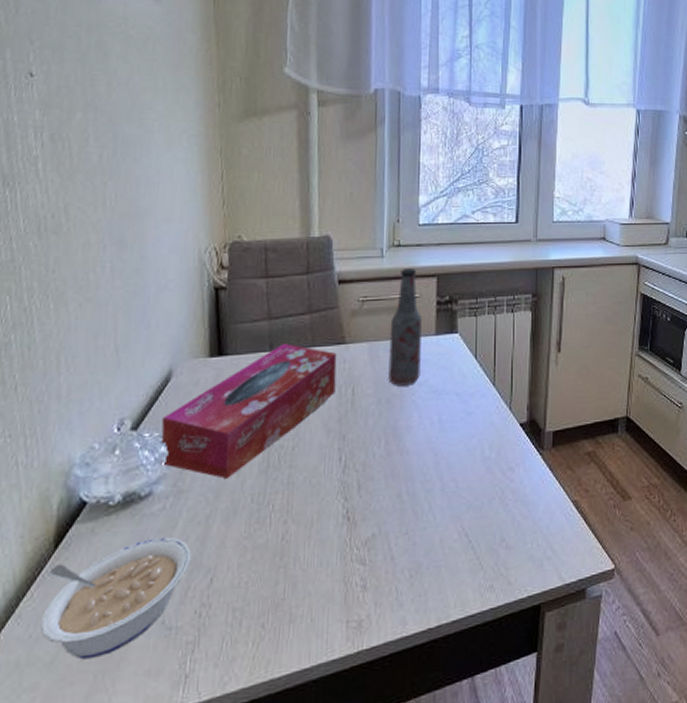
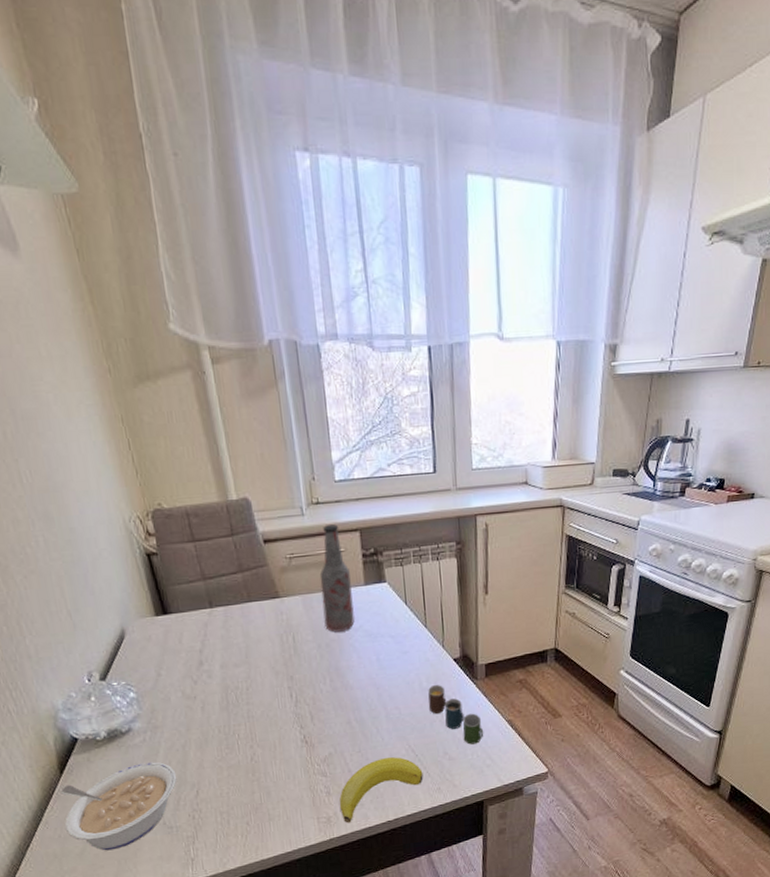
tissue box: present [161,343,337,479] -> none [125,600,278,716]
banana: none [374,542,475,630] -> present [339,757,423,823]
cup: none [488,452,547,530] -> present [428,684,484,745]

